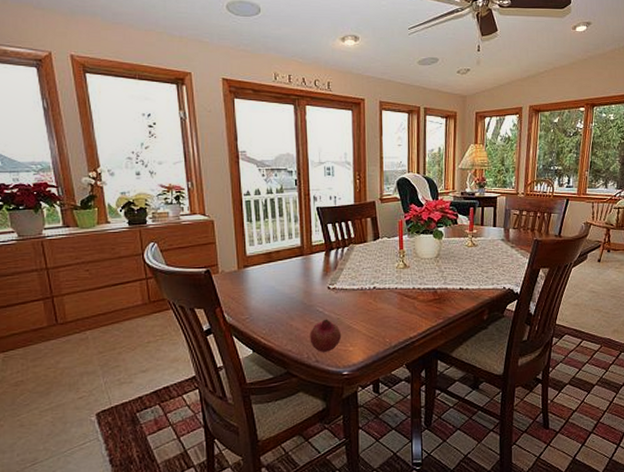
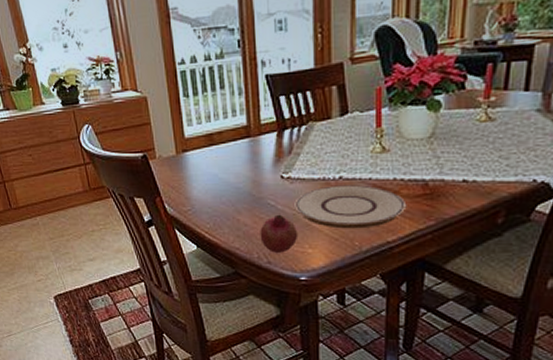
plate: none [339,293,423,329] -> present [294,185,407,229]

